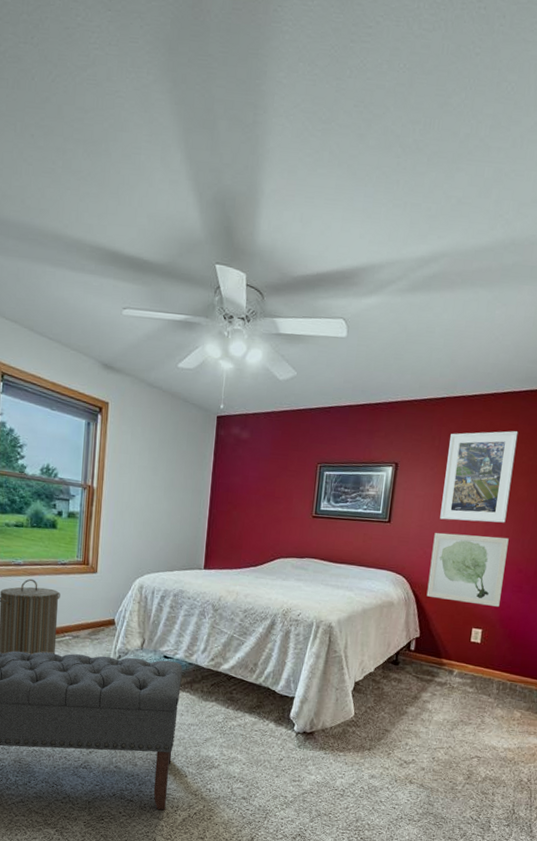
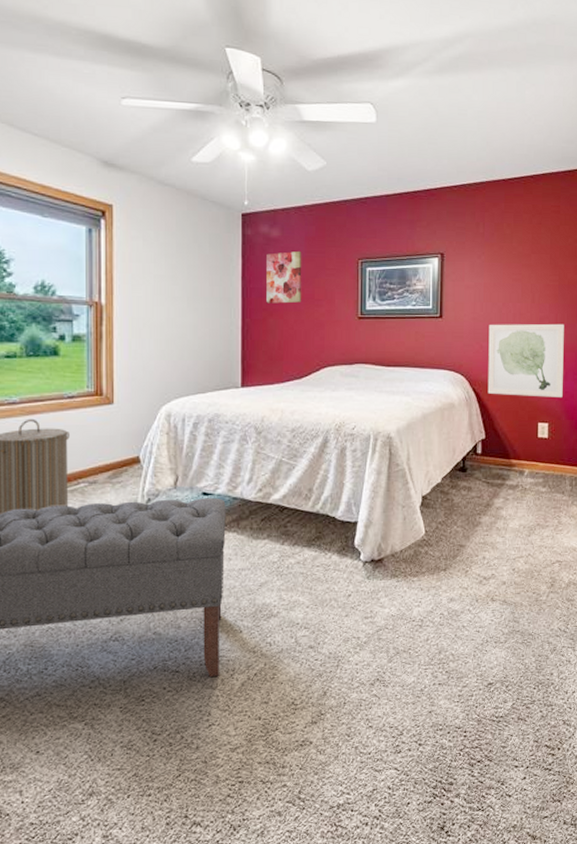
wall art: none [232,452,267,499] -> present [266,250,302,304]
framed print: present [440,431,519,523] -> none [493,213,561,310]

